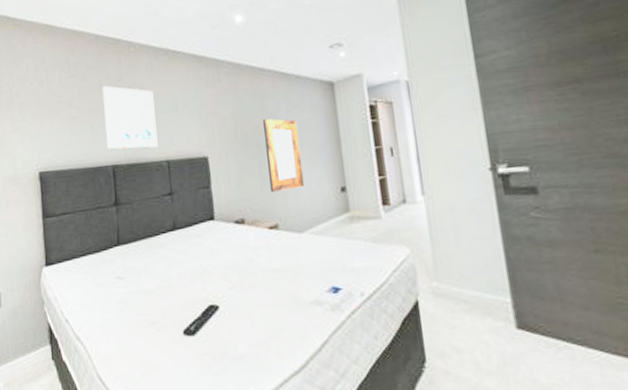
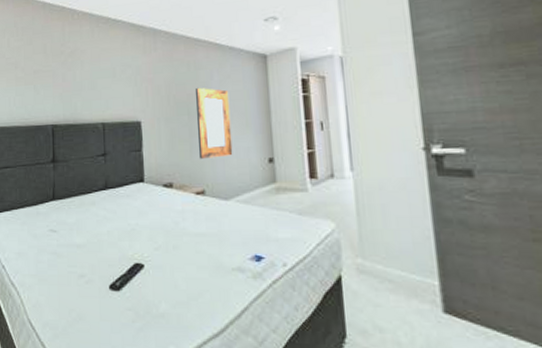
wall art: present [103,85,158,150] -> none [47,49,95,111]

